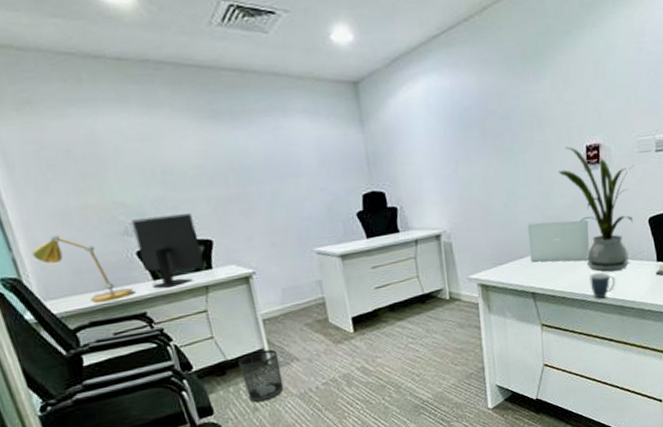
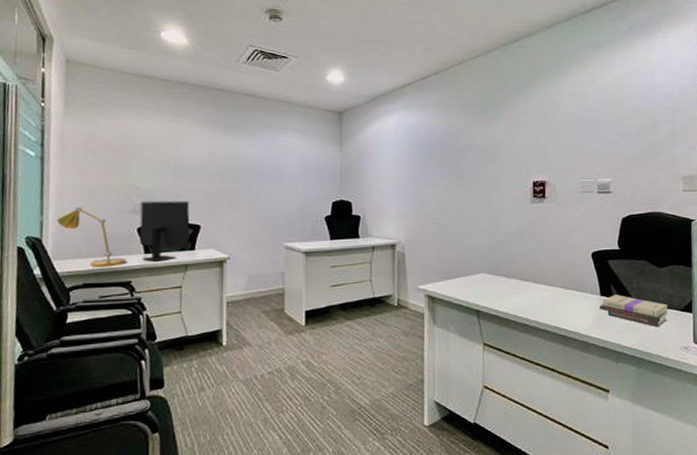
waste bin: present [238,349,284,403] -> none [196,331,233,383]
laptop: present [527,220,590,262] -> none [475,244,534,286]
house plant: present [559,146,635,271] -> none [507,180,578,299]
mug: present [589,272,616,299] -> none [533,298,559,326]

